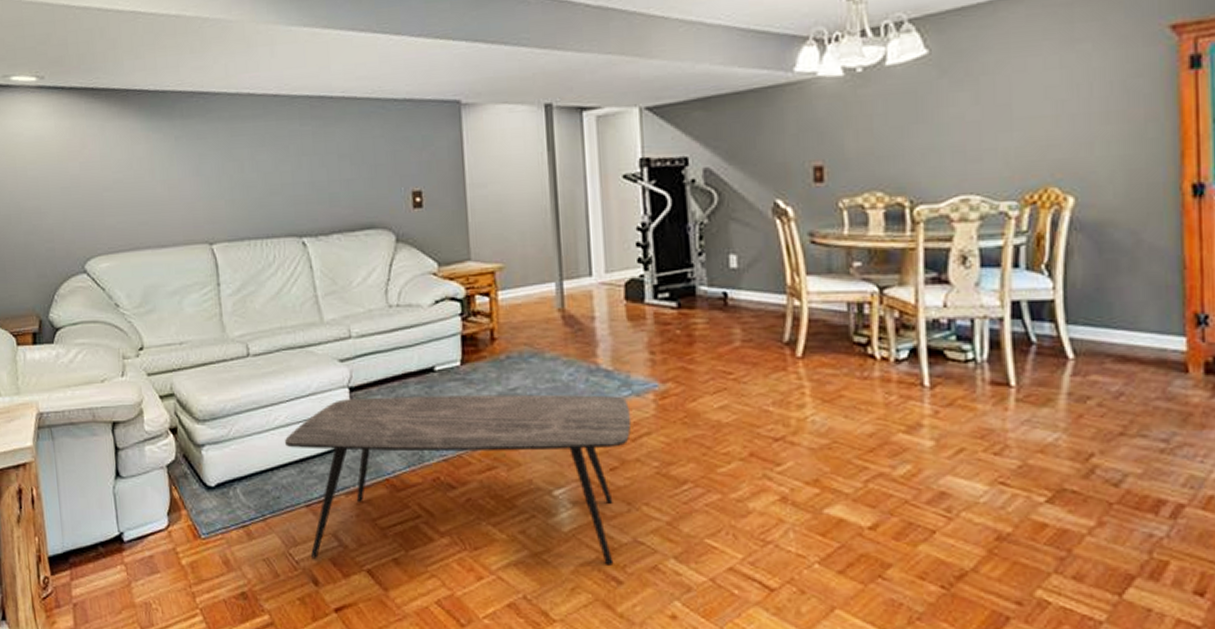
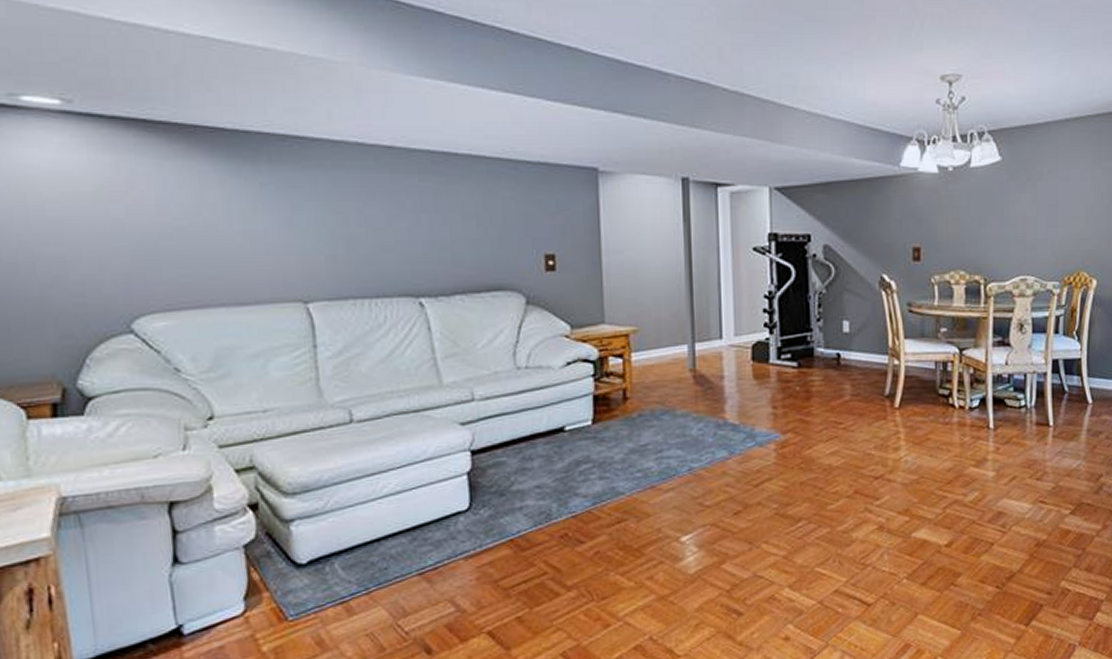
coffee table: present [284,394,632,565] -> none [393,447,755,627]

